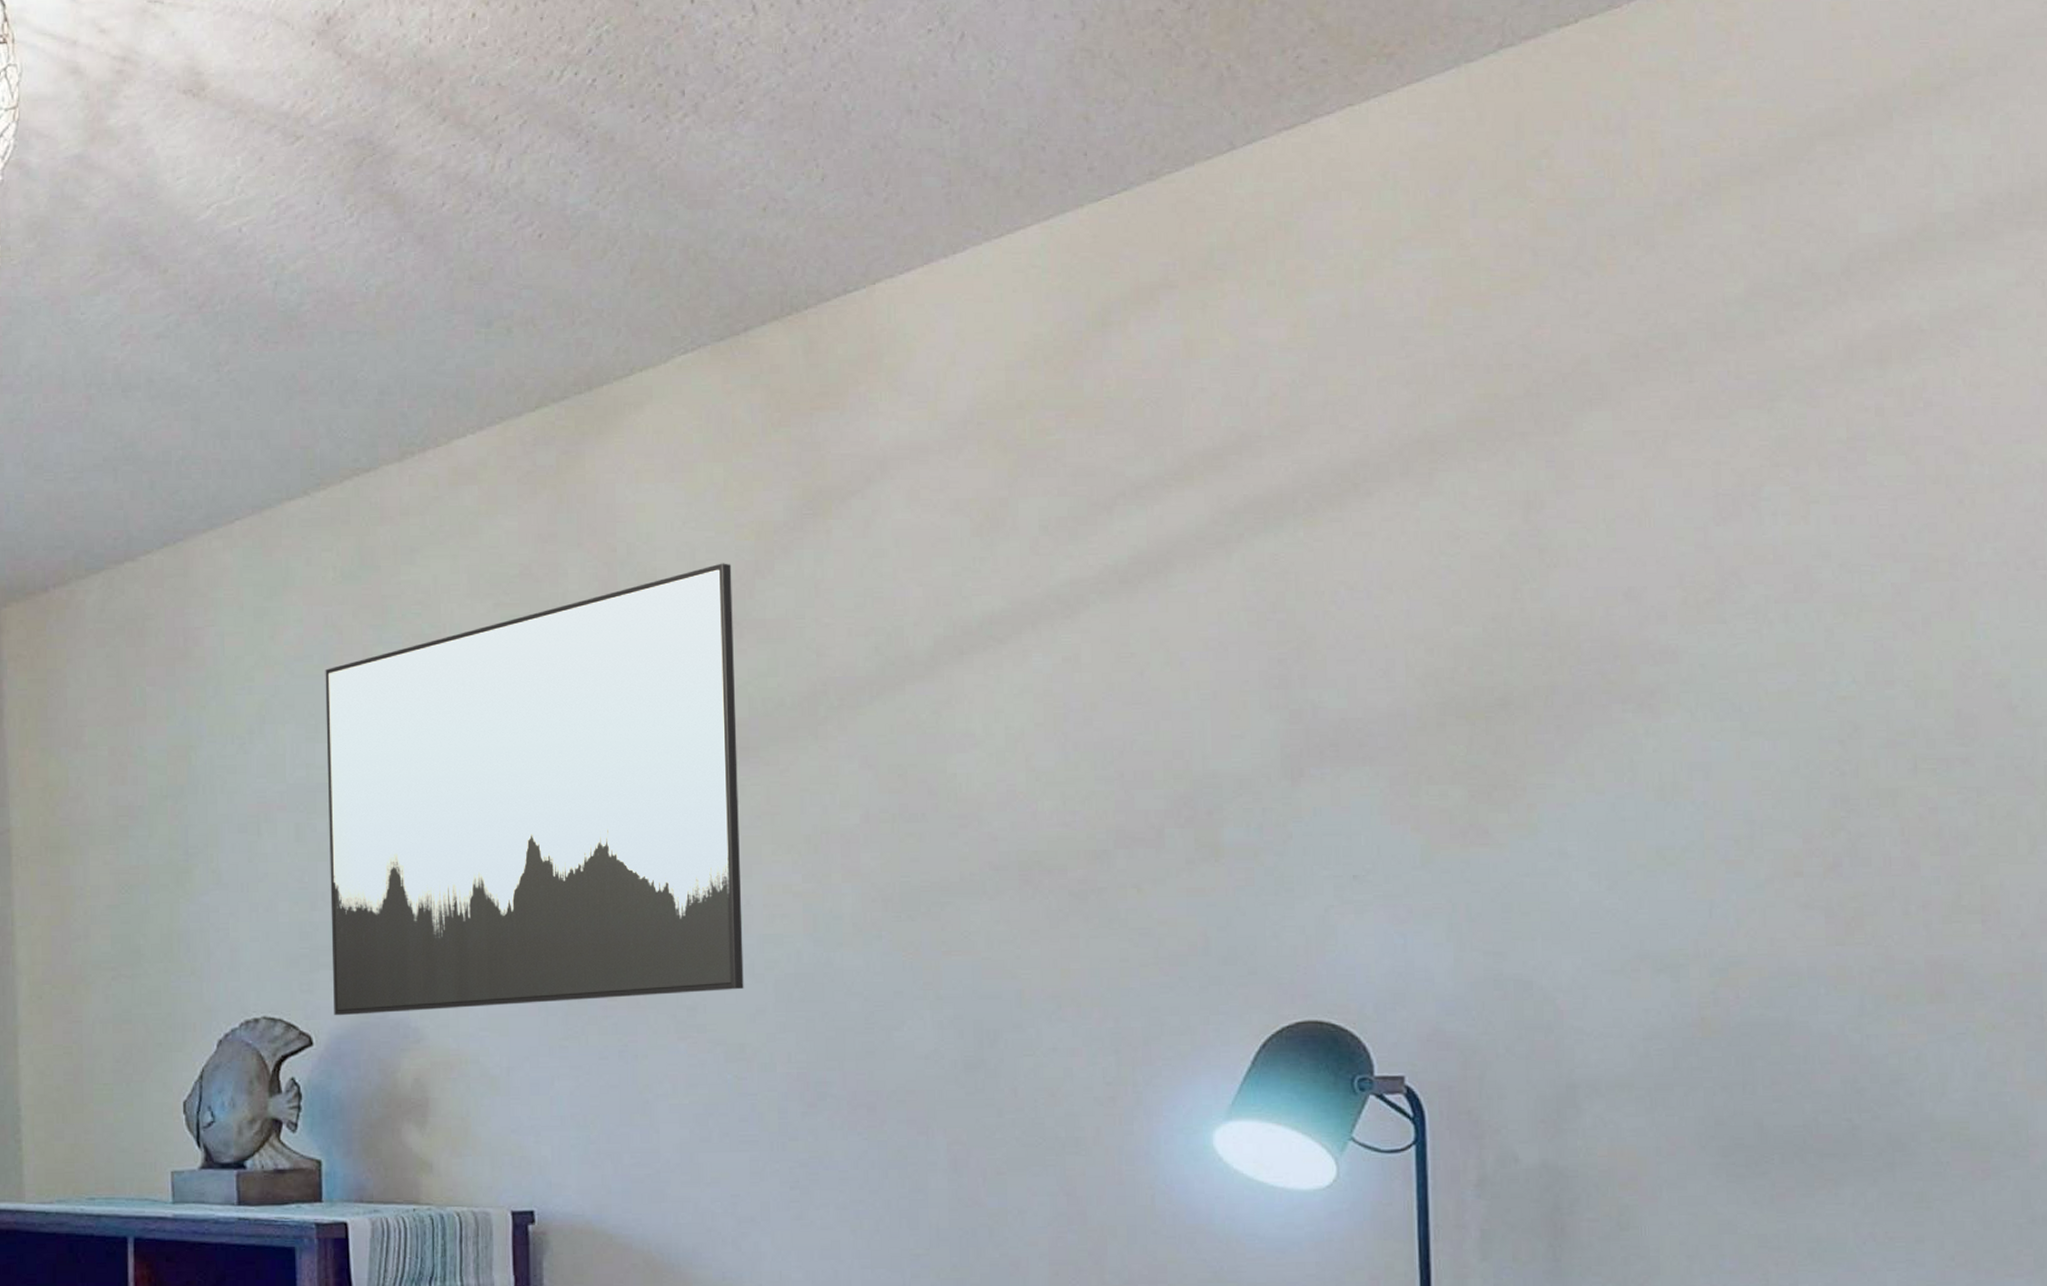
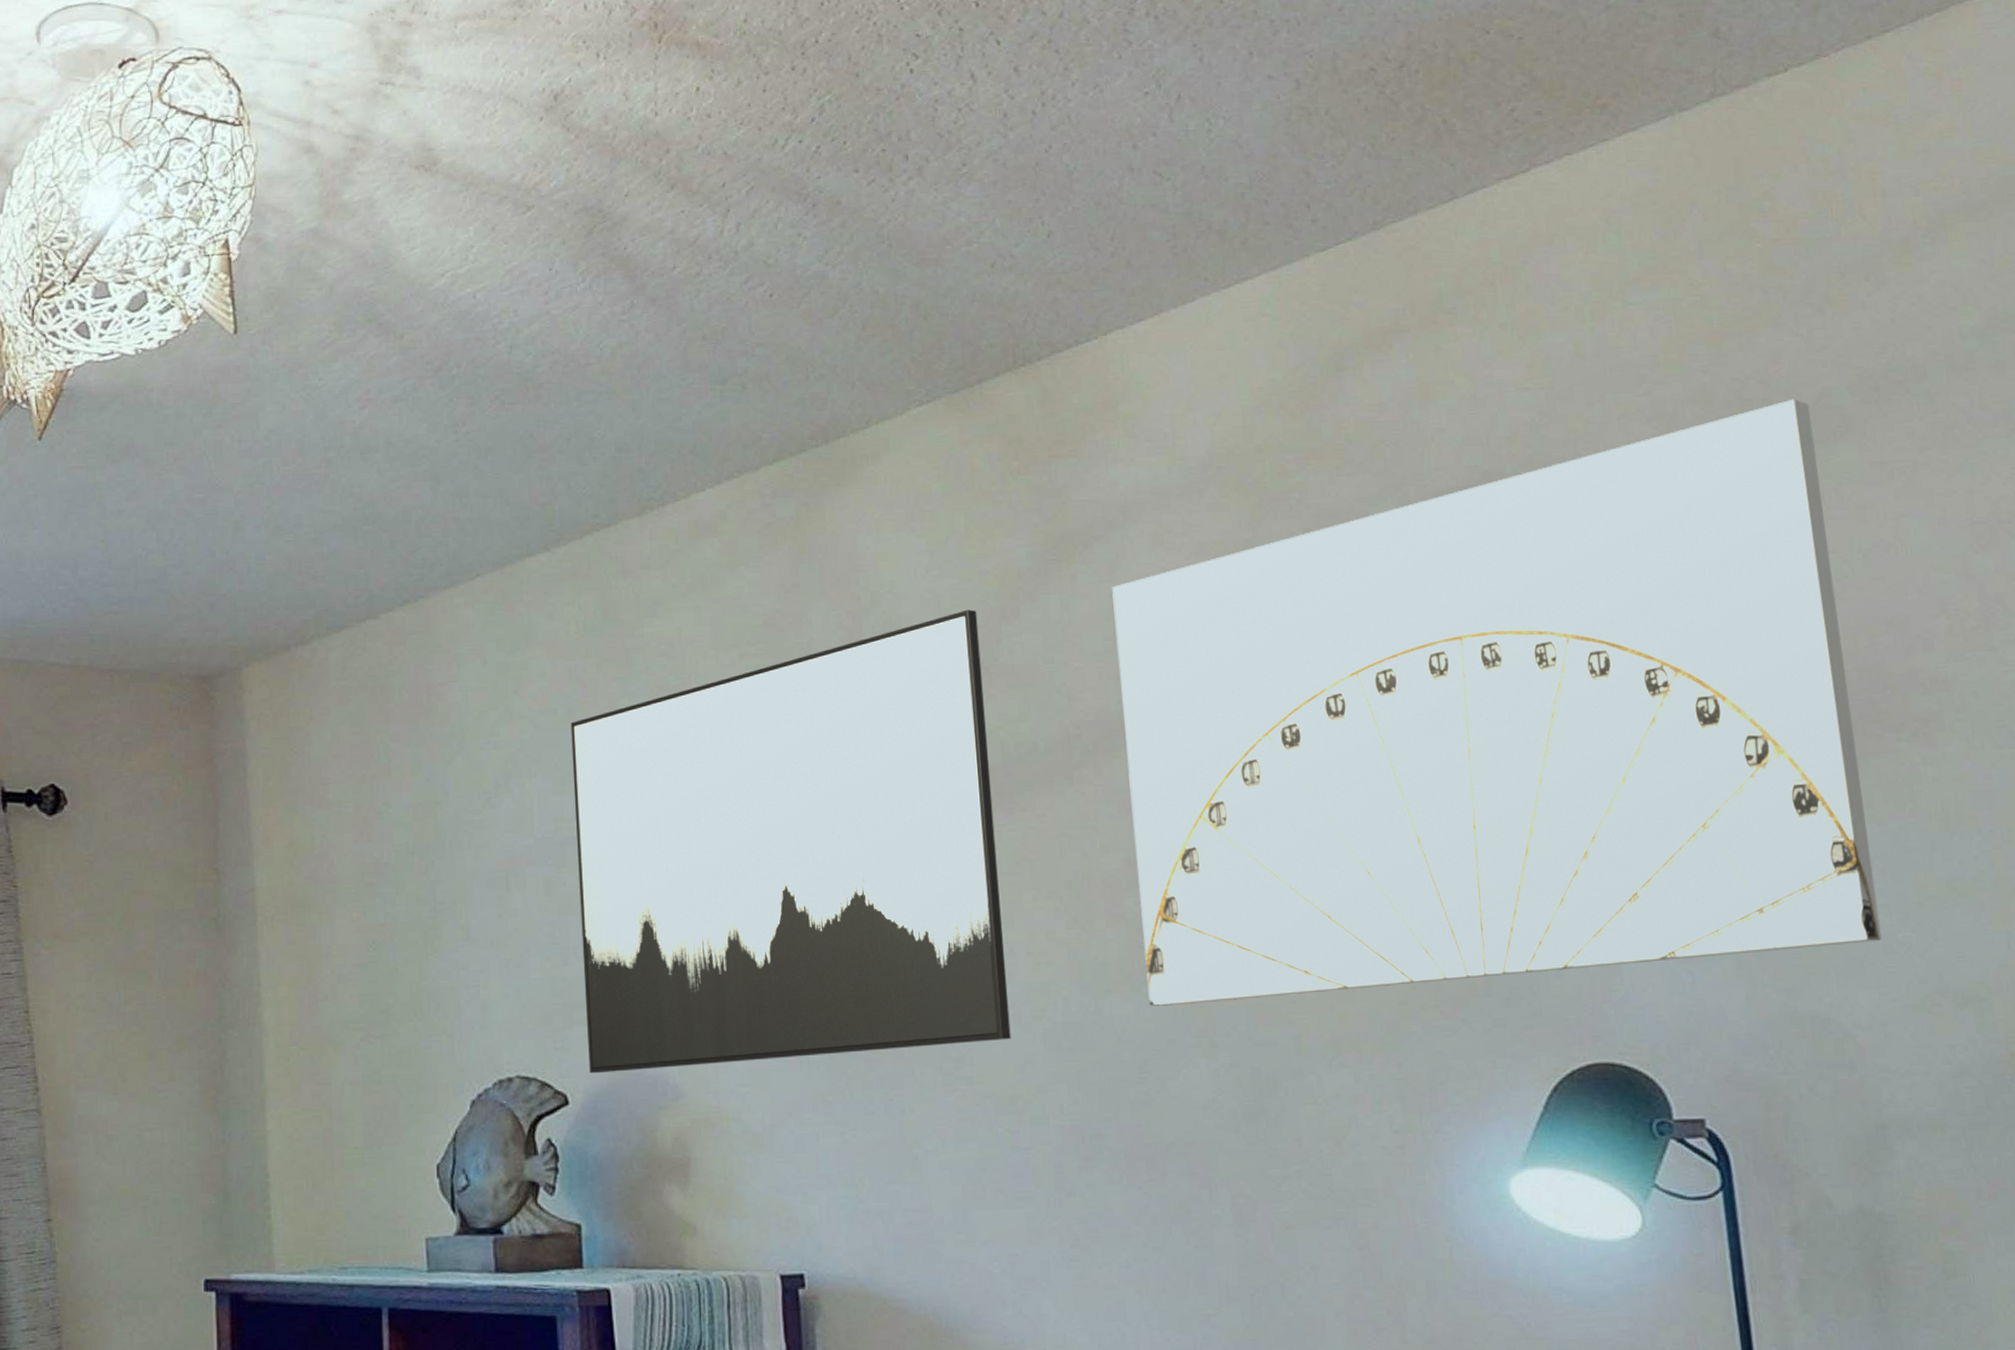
wall art: none [866,364,1589,959] -> present [1112,398,1882,1006]

